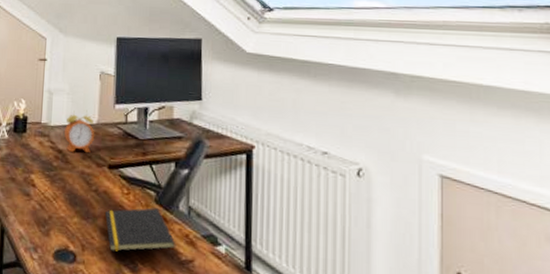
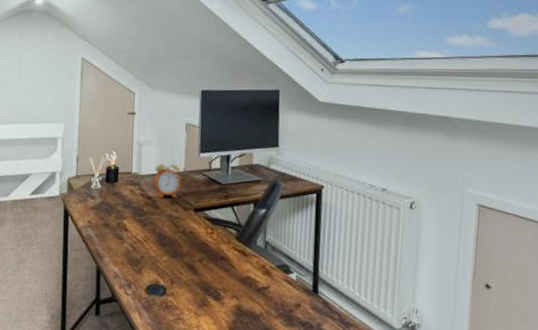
notepad: present [105,207,176,252] -> none [192,244,254,284]

